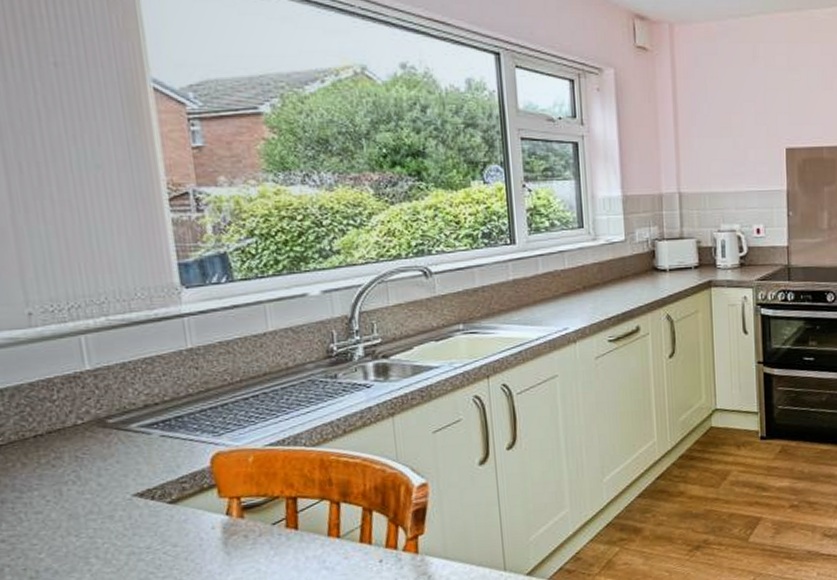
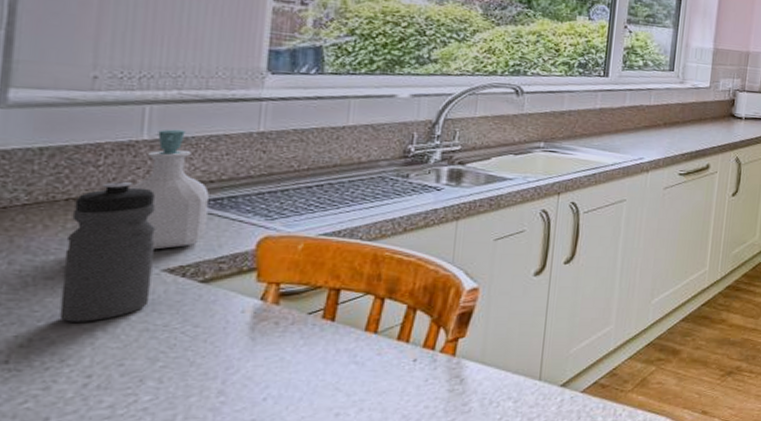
water bottle: none [42,413,129,552] -> present [59,182,156,322]
soap bottle: none [85,356,162,476] -> present [129,129,209,250]

